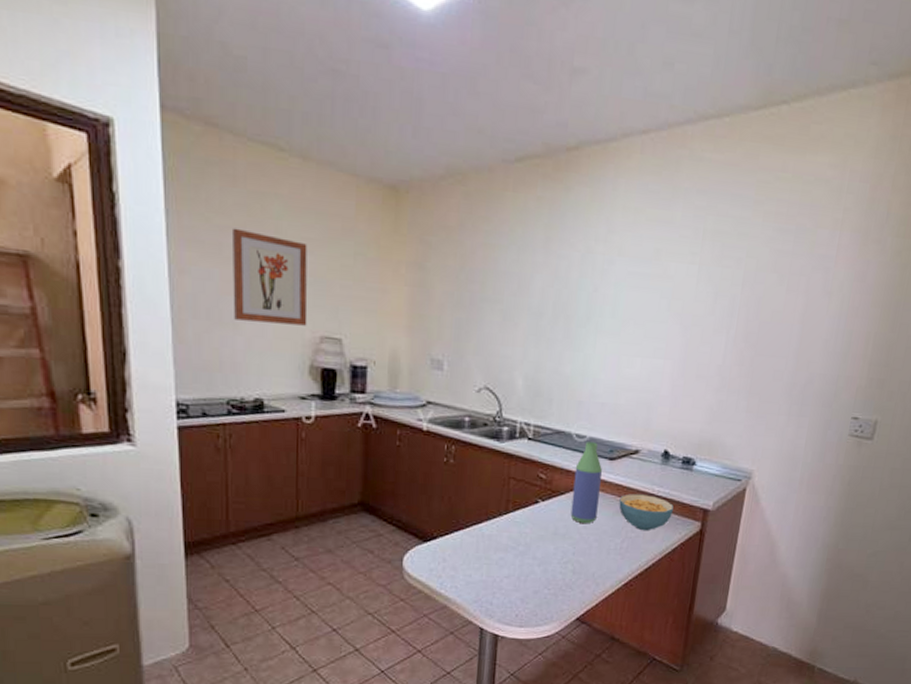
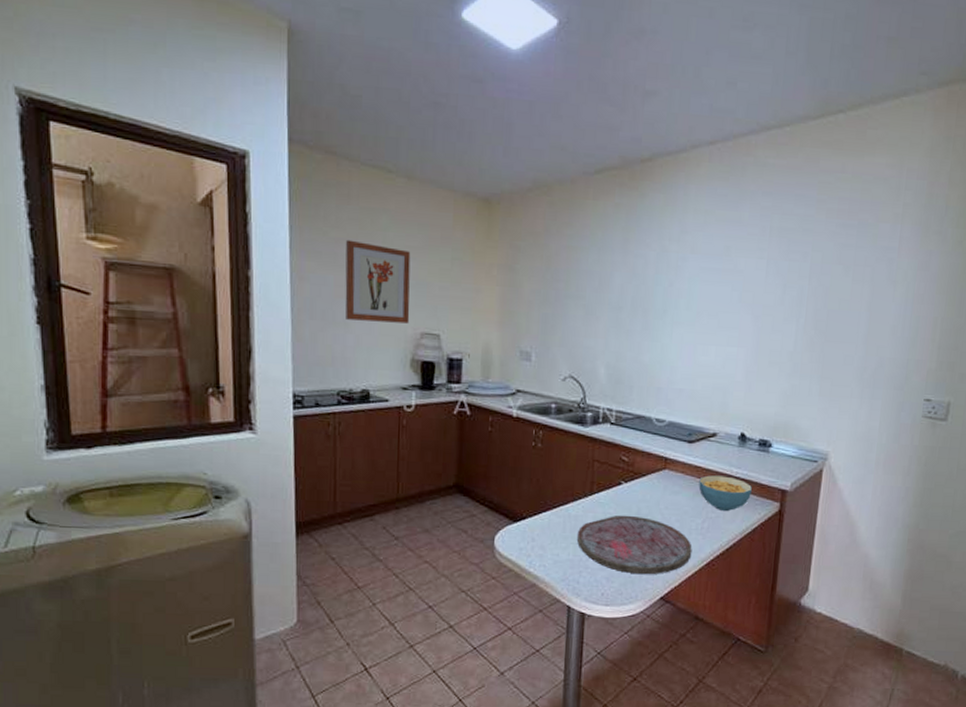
cutting board: none [490,534,610,596] -> present [576,515,692,575]
bottle: present [570,442,602,524] -> none [652,426,682,505]

